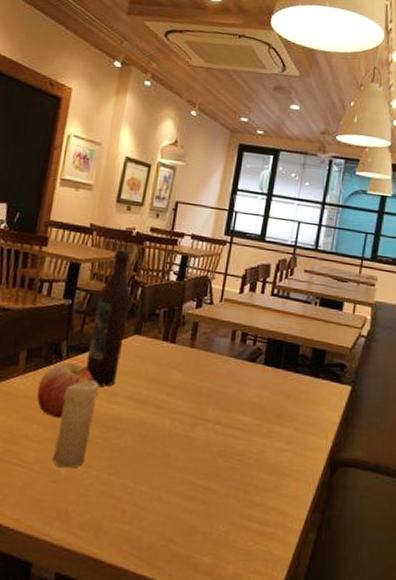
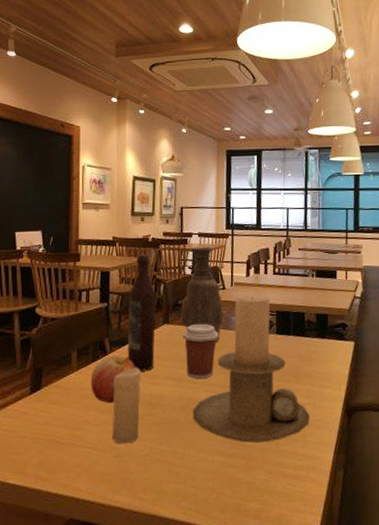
candle holder: none [152,315,288,489] -> present [193,295,310,444]
coffee cup: none [153,339,198,404] -> present [183,323,219,379]
vase: none [156,249,207,365] -> present [181,246,223,343]

